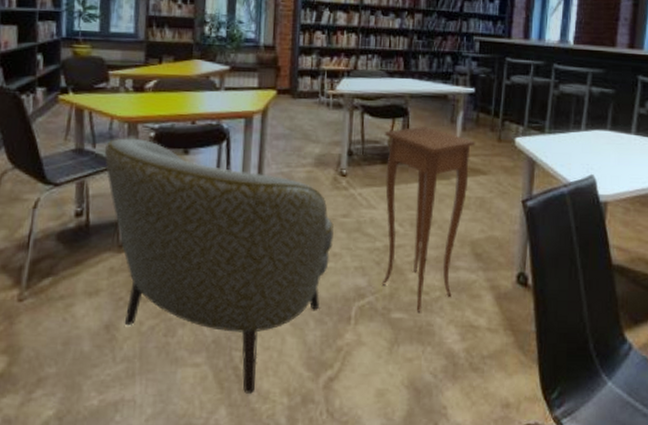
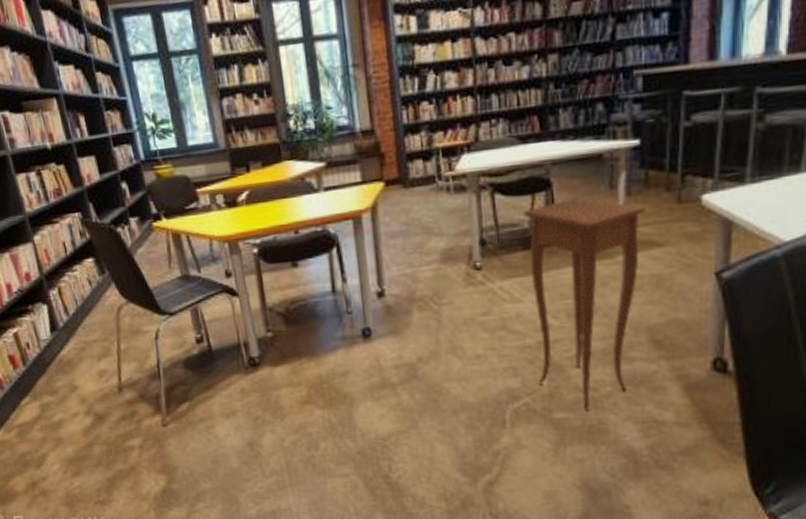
armchair: present [103,138,334,394] -> none [209,257,475,500]

